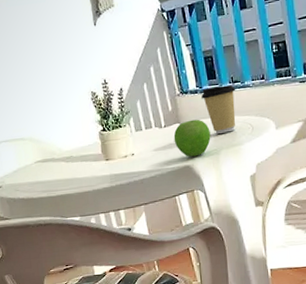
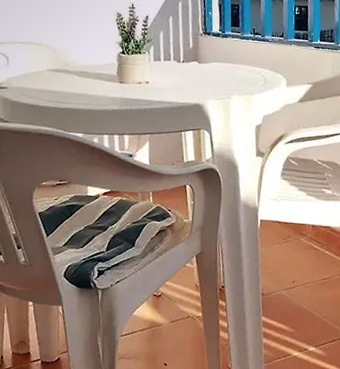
fruit: present [173,119,211,157] -> none [189,60,226,97]
coffee cup: present [201,85,236,134] -> none [222,34,256,80]

